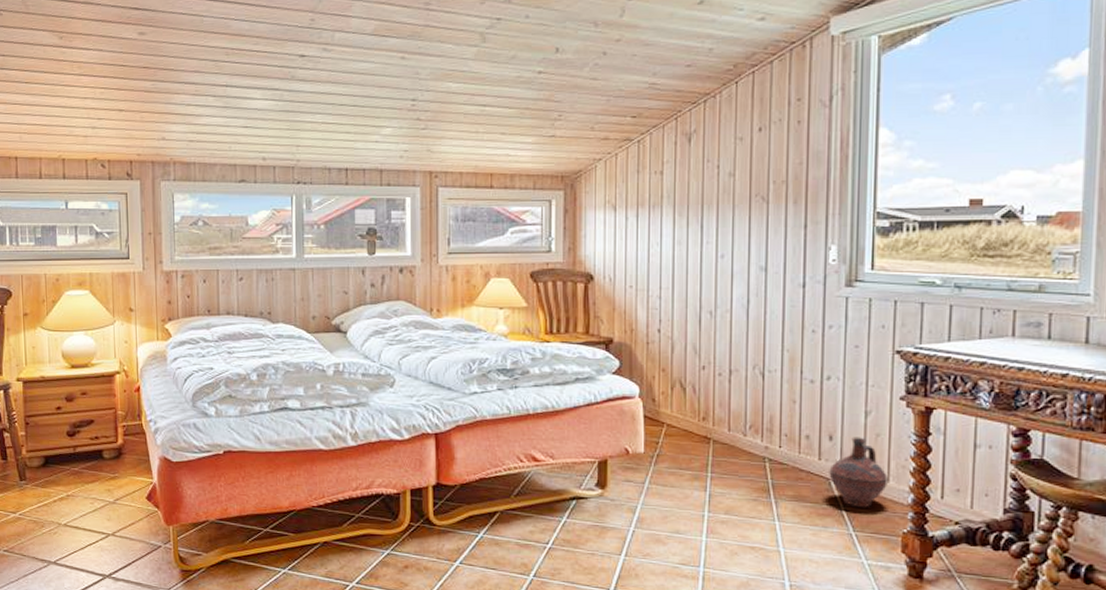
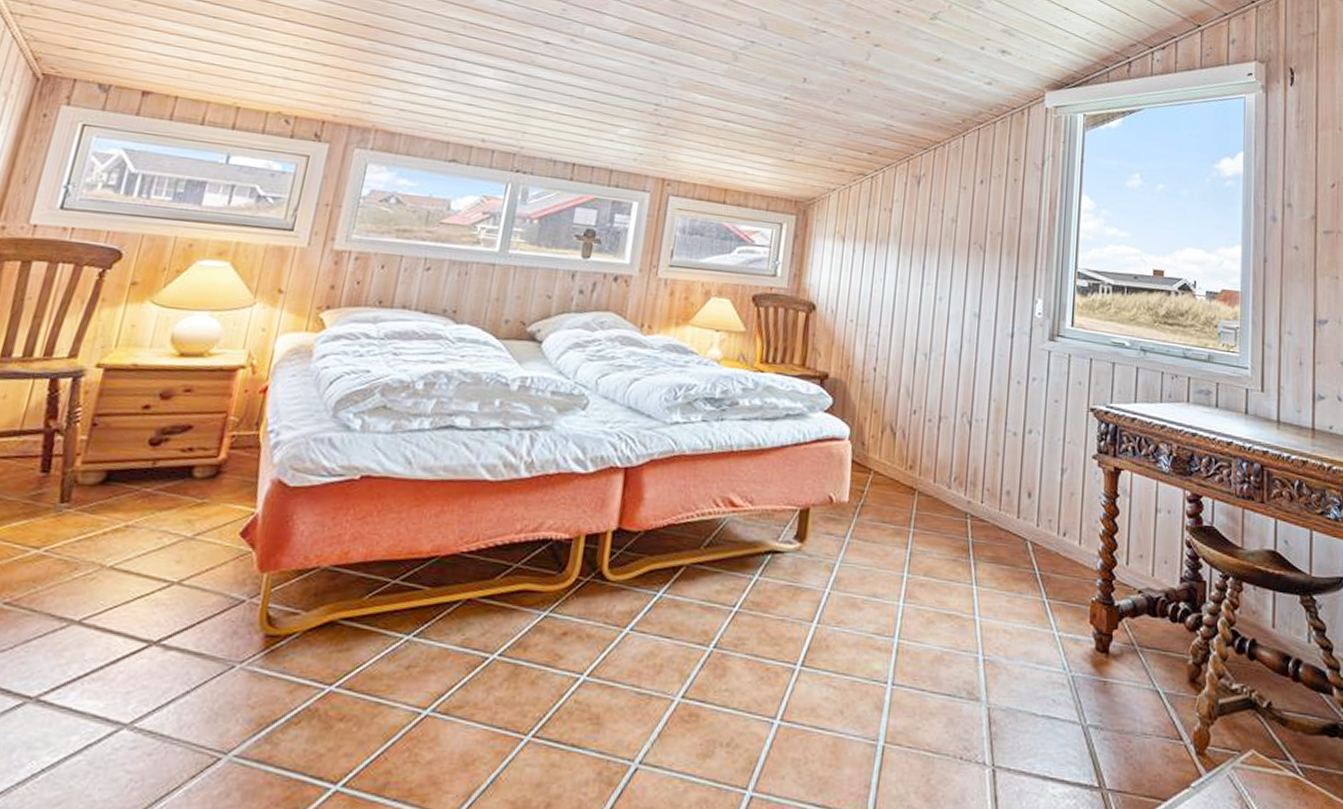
ceramic jug: present [829,437,888,508] -> none [1026,495,1080,573]

